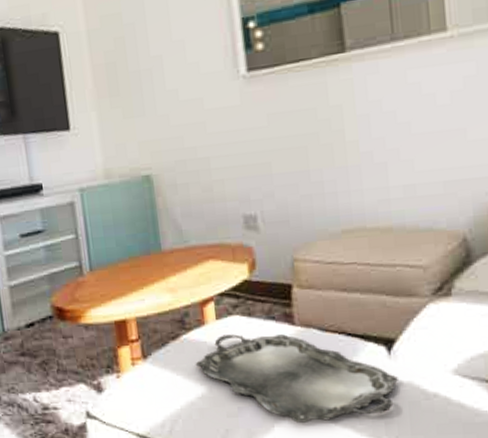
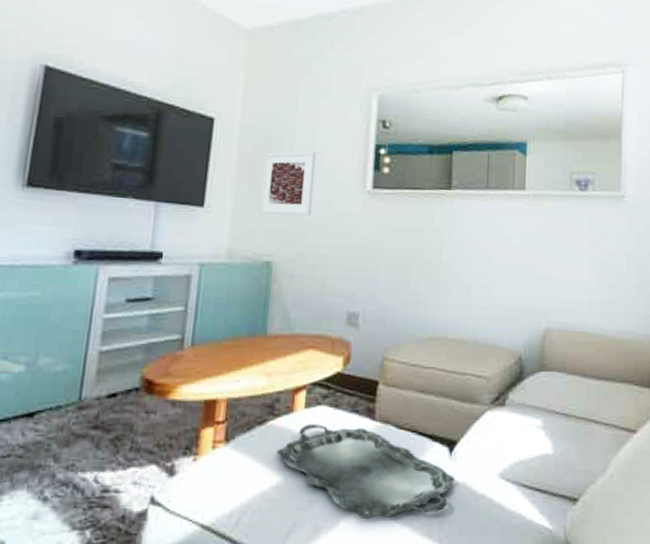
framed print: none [120,43,183,126] -> present [259,151,316,216]

